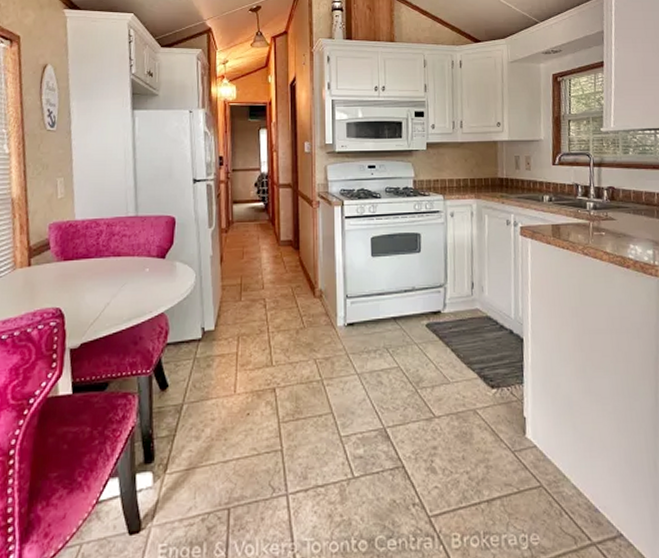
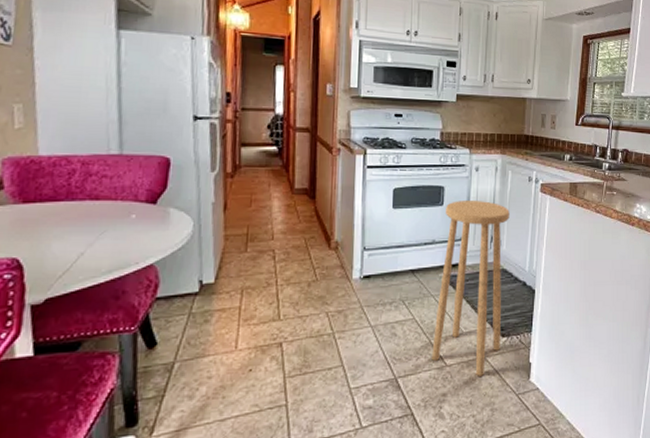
stool: none [419,246,491,430] -> present [431,201,510,376]

